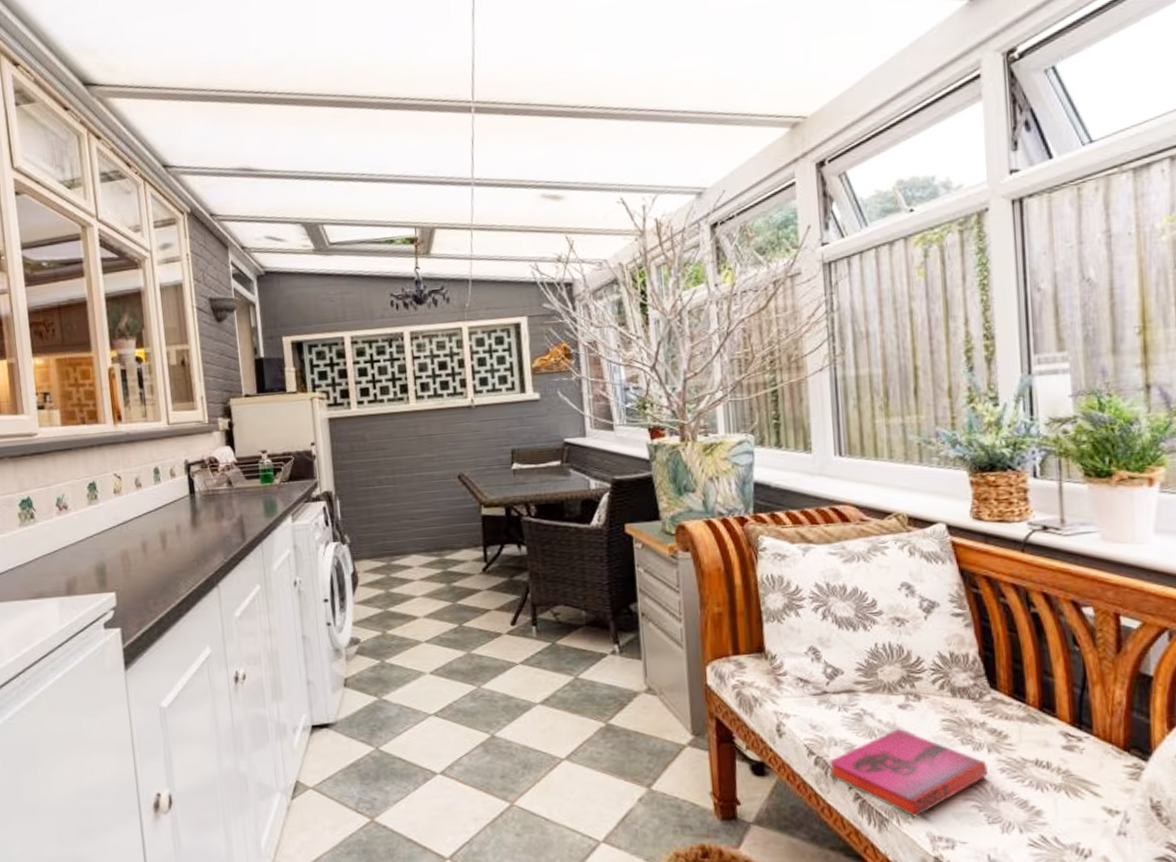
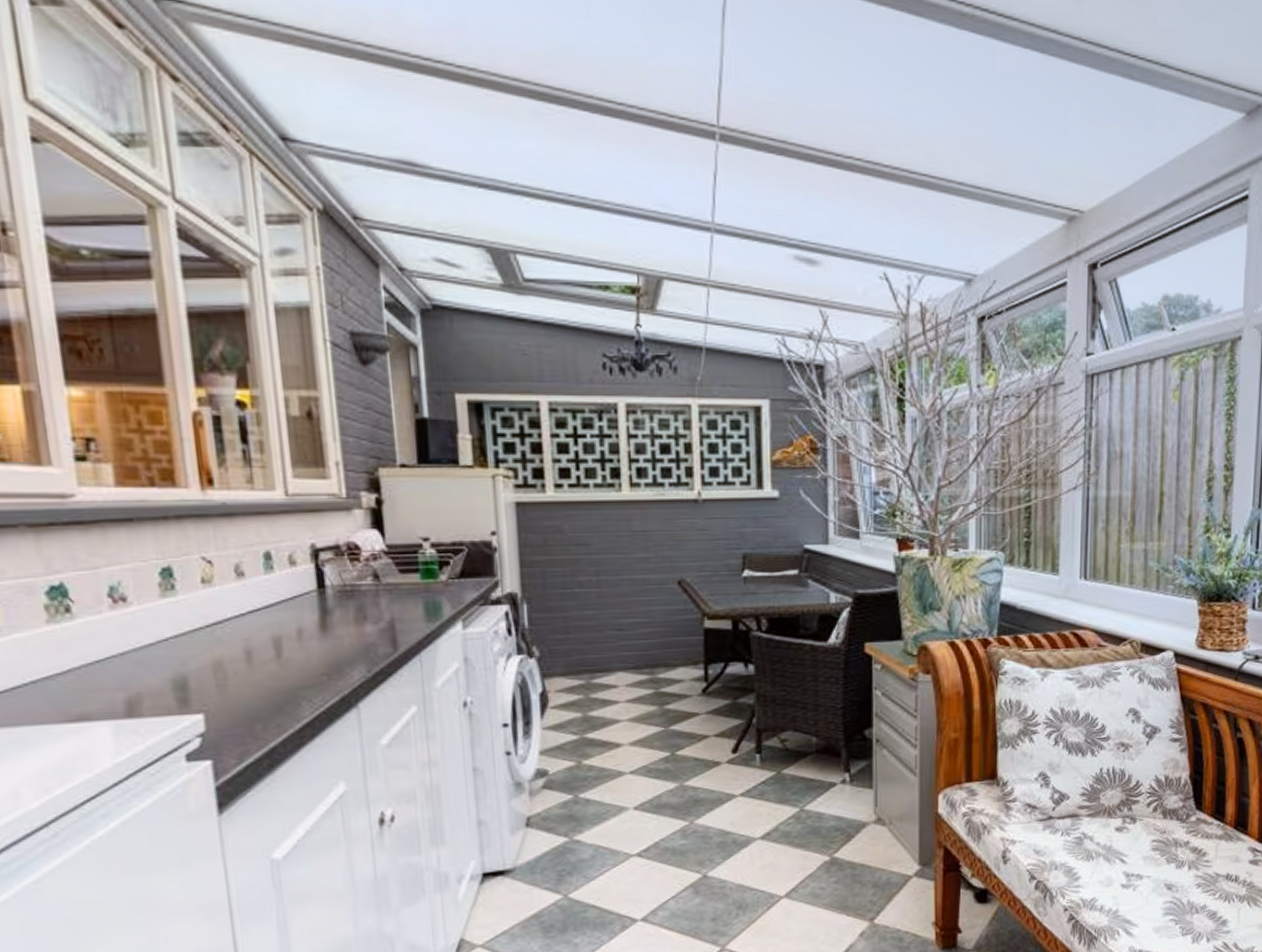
hardback book: present [828,728,989,818] -> none [1048,850,1188,935]

